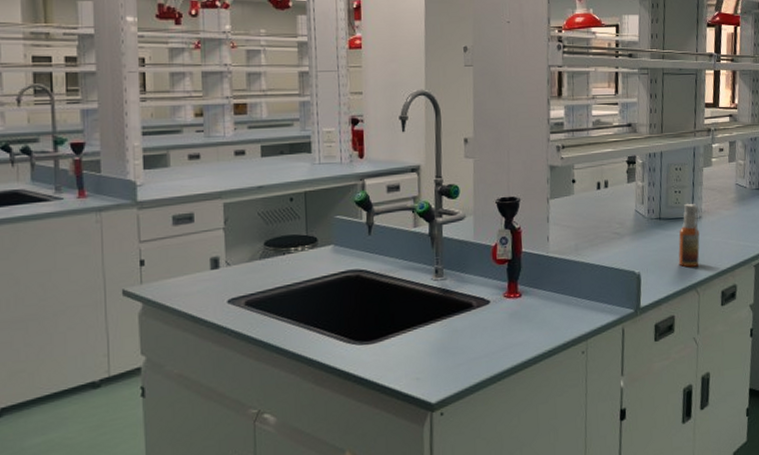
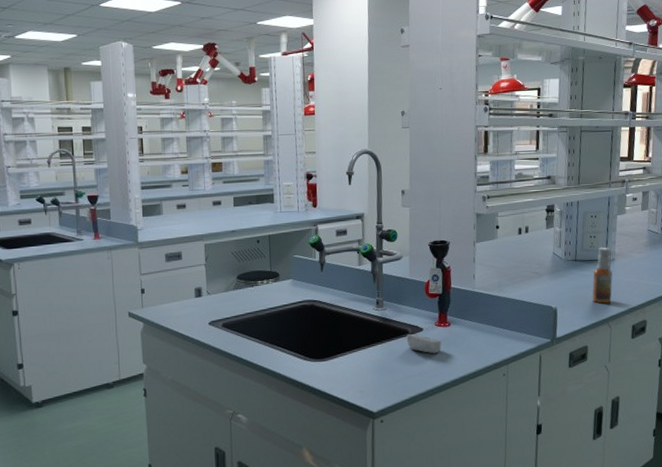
soap bar: none [470,307,511,331] -> present [406,334,442,354]

